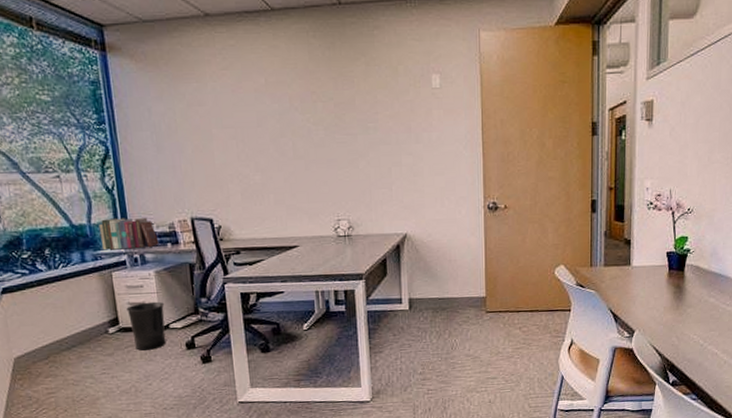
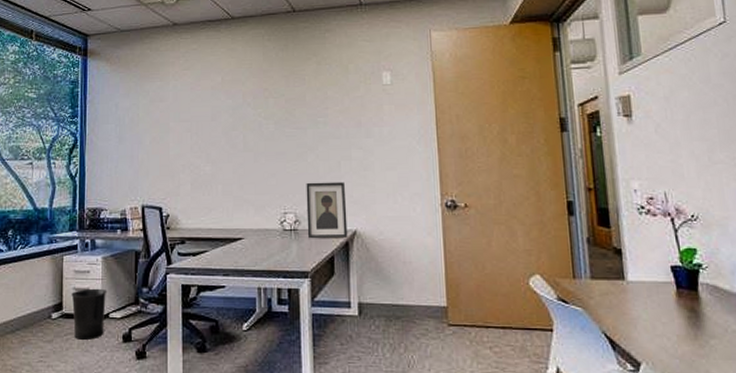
books: present [98,217,159,251] -> none [58,203,110,234]
picture frame: none [358,187,399,244] -> present [306,182,348,239]

